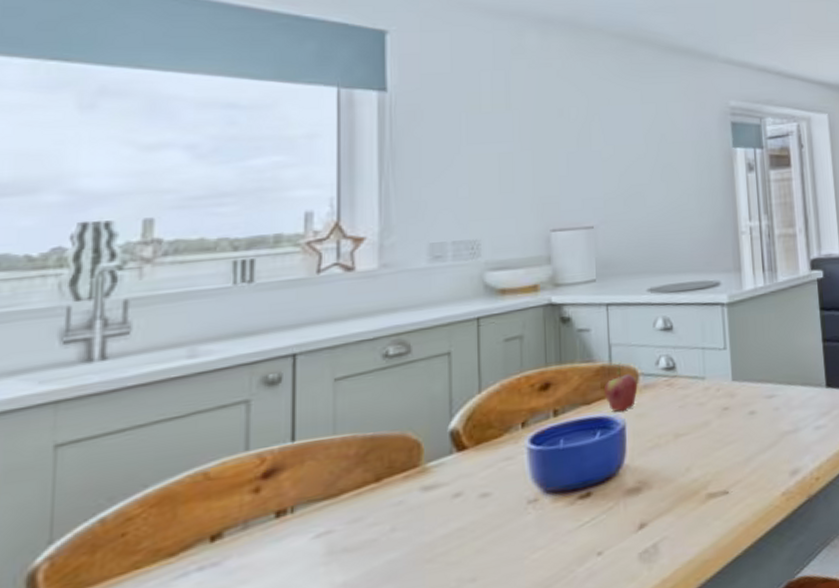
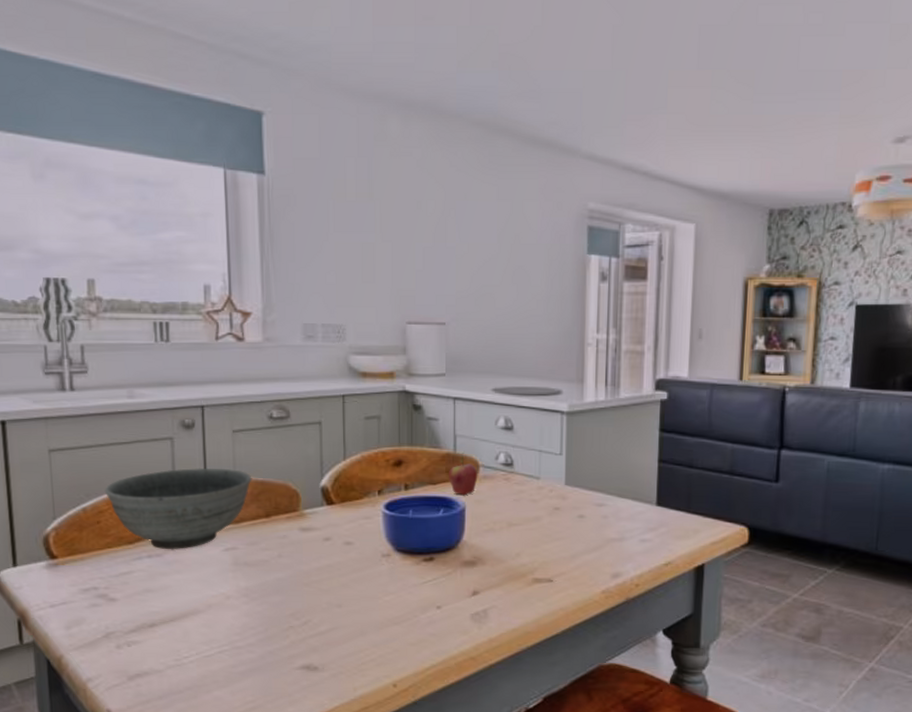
bowl: none [138,427,358,555] -> present [104,467,252,550]

